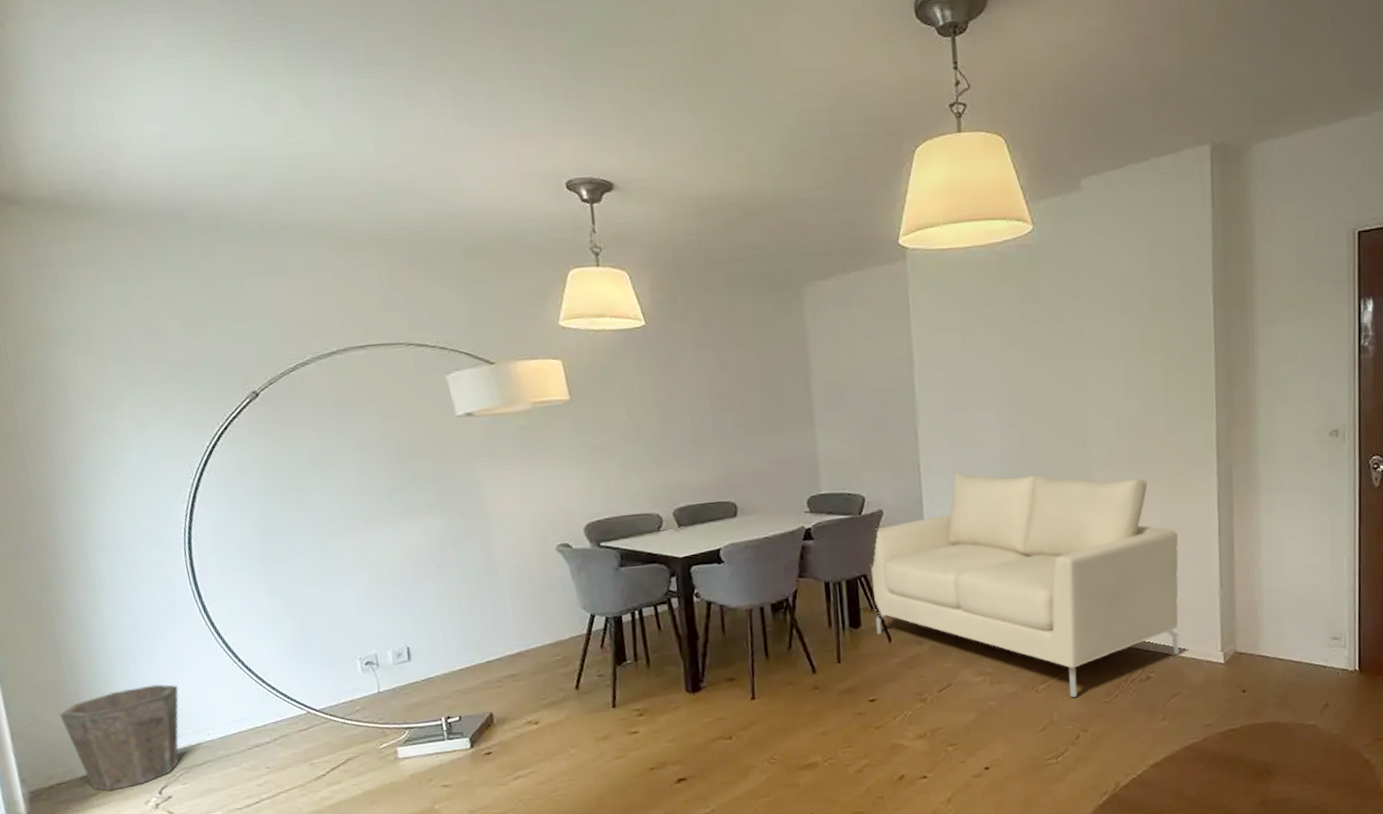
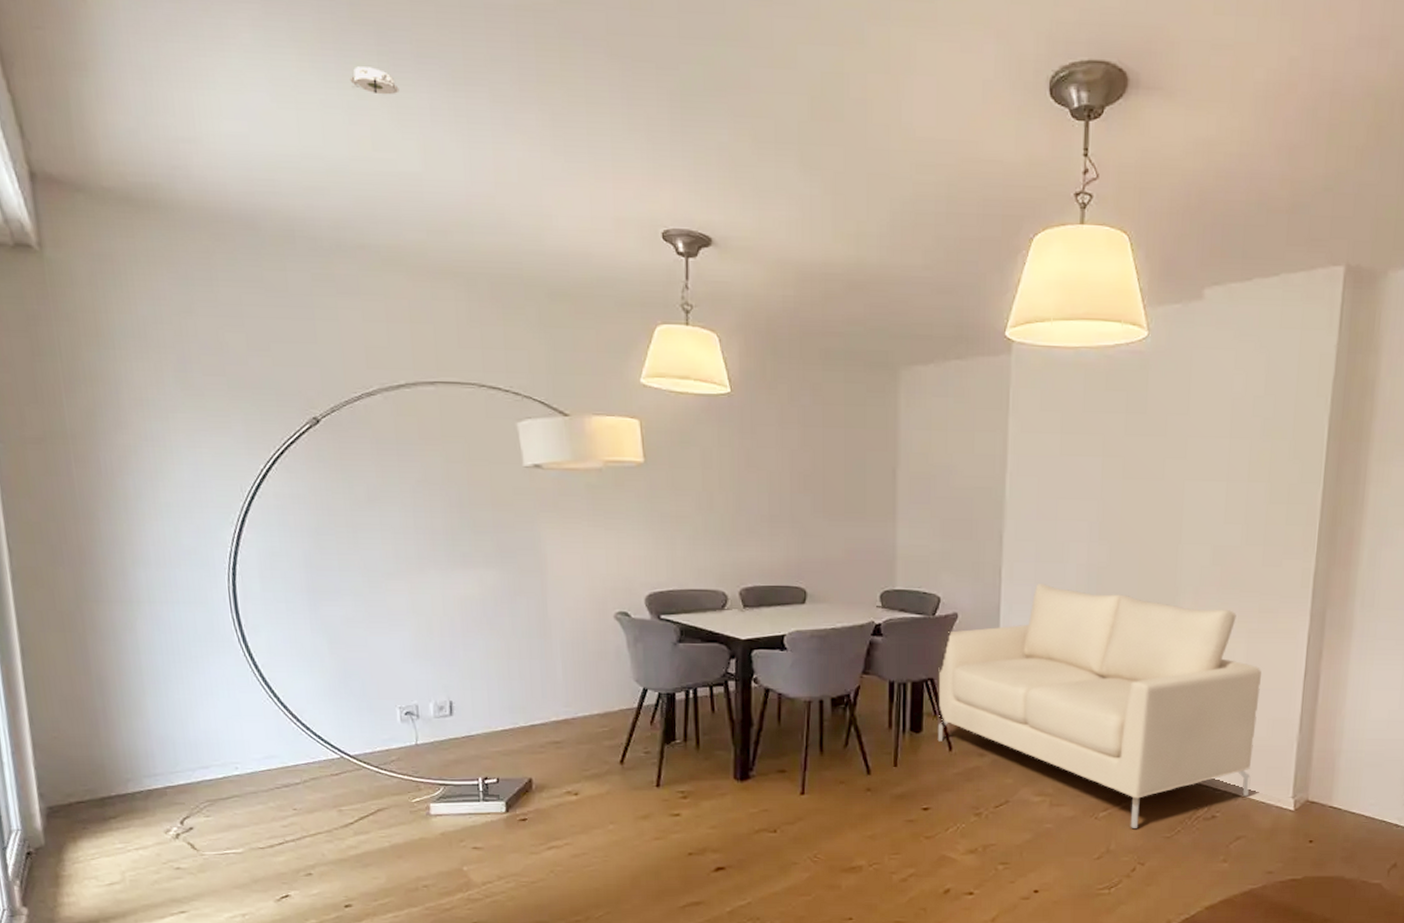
waste bin: present [59,684,179,792] -> none [84,711,210,816]
smoke detector: none [258,59,307,84] -> present [349,66,400,95]

